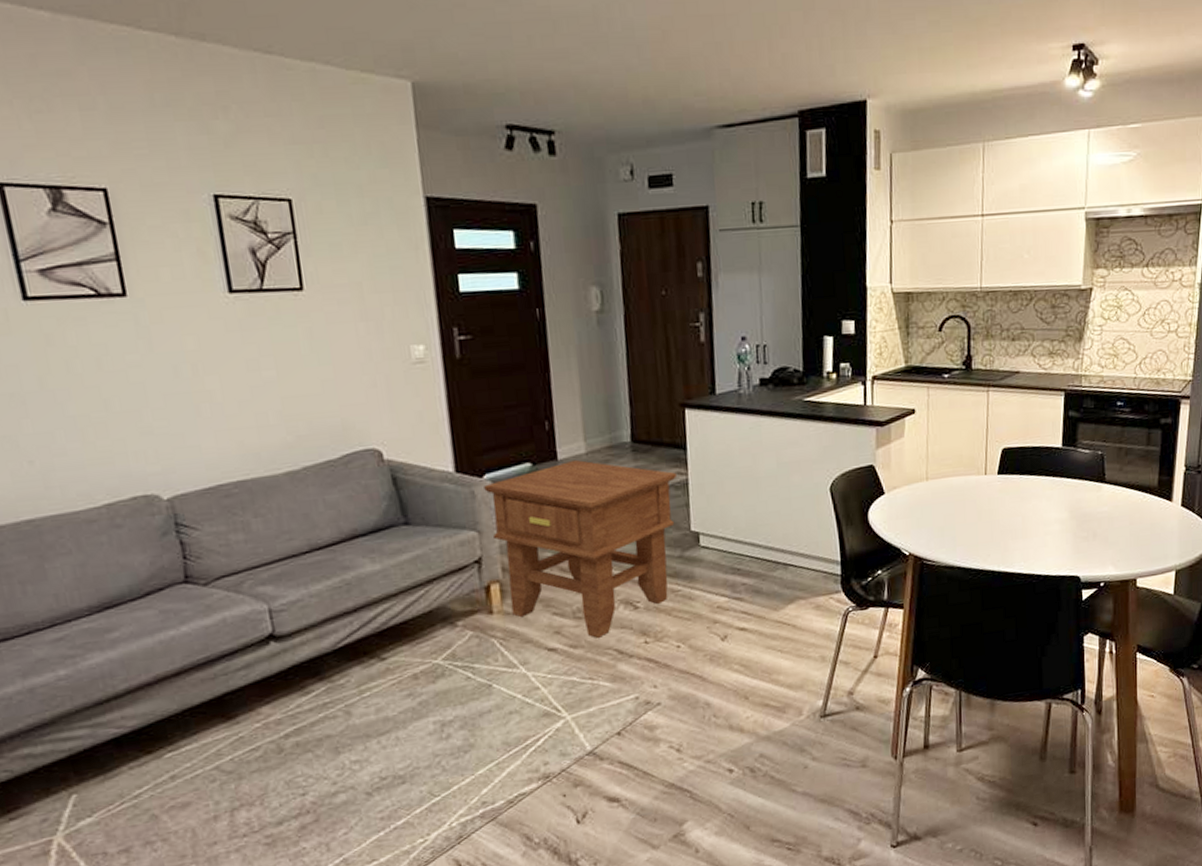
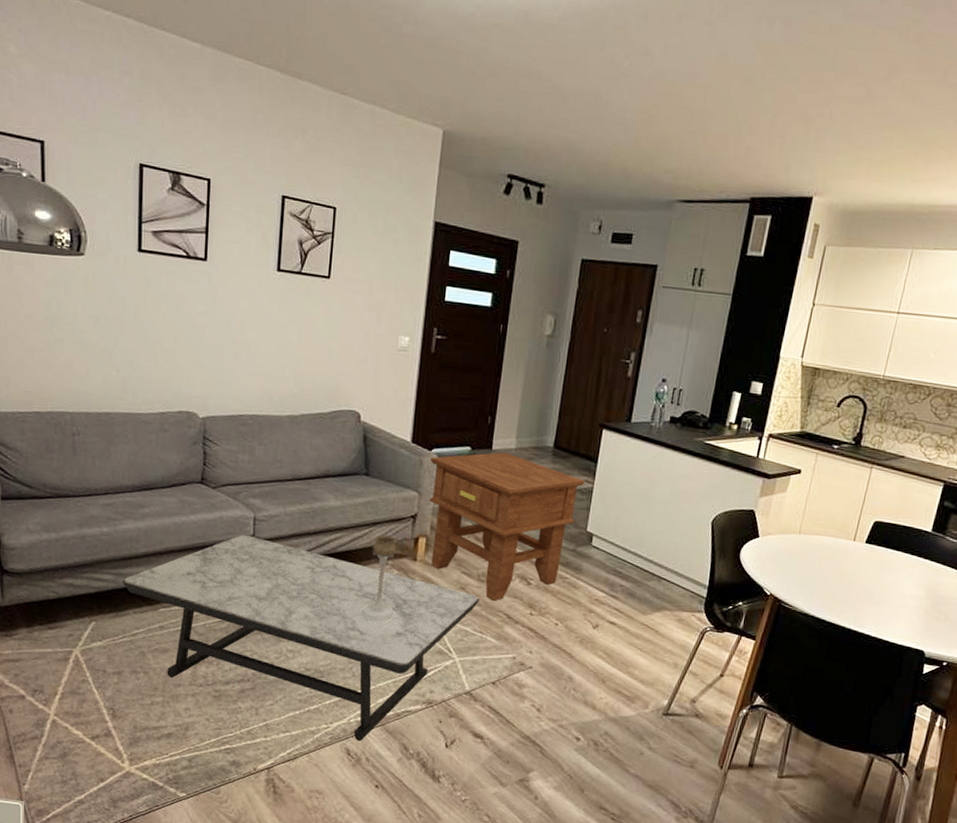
coffee table: none [102,633,581,846] -> present [121,534,480,741]
candle holder: none [434,591,480,700] -> present [359,535,396,622]

